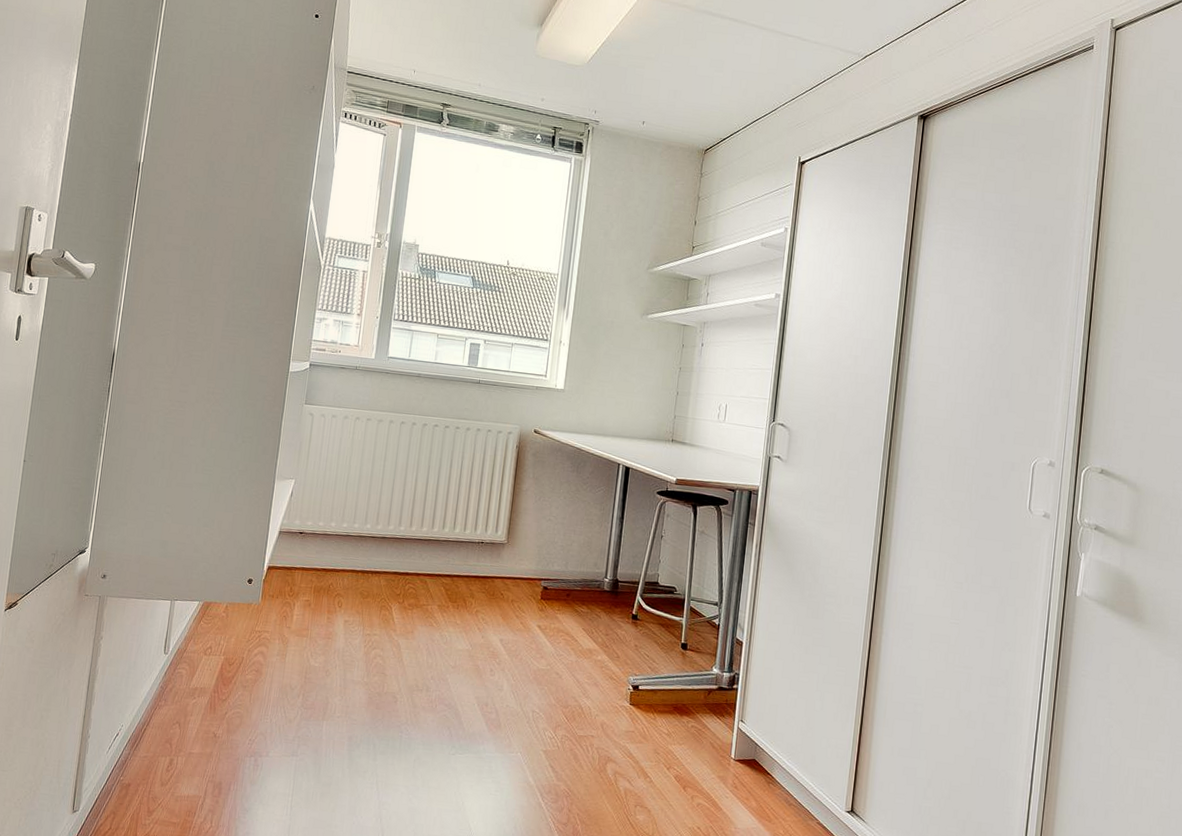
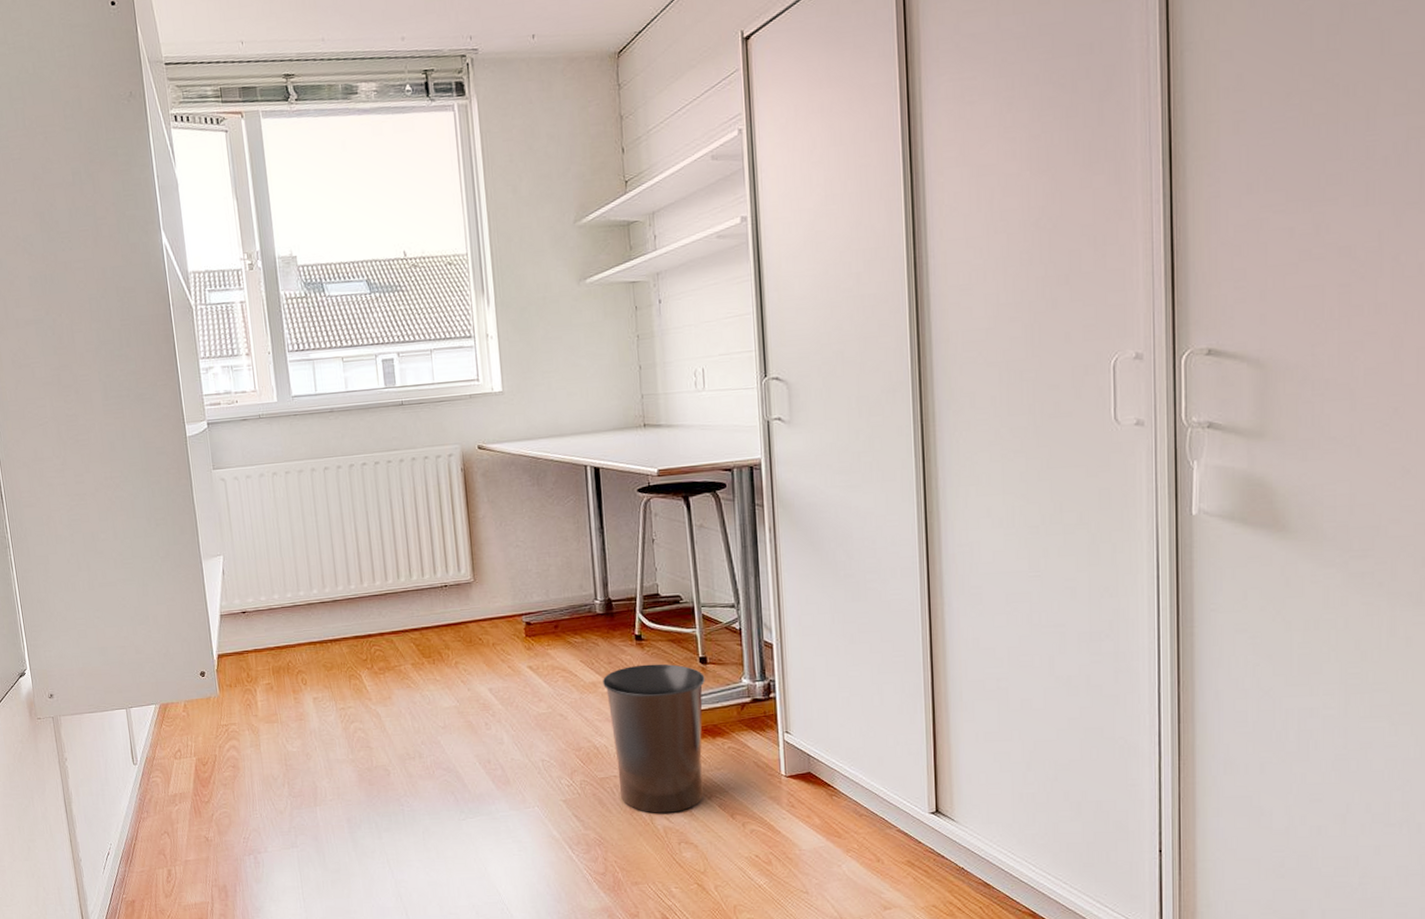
waste bin: none [593,640,683,777] -> present [602,663,705,813]

